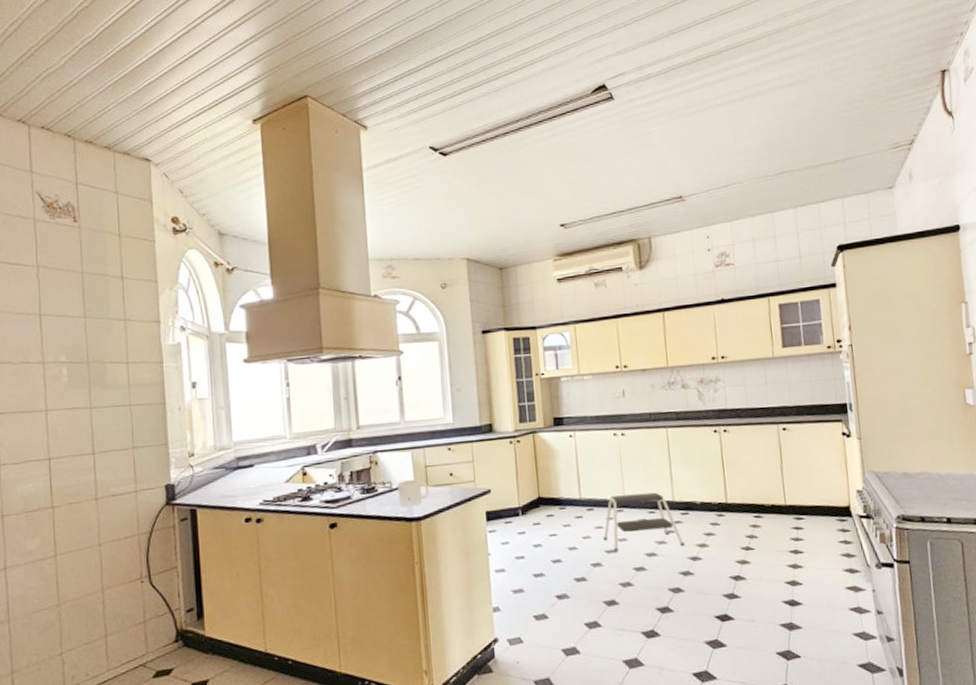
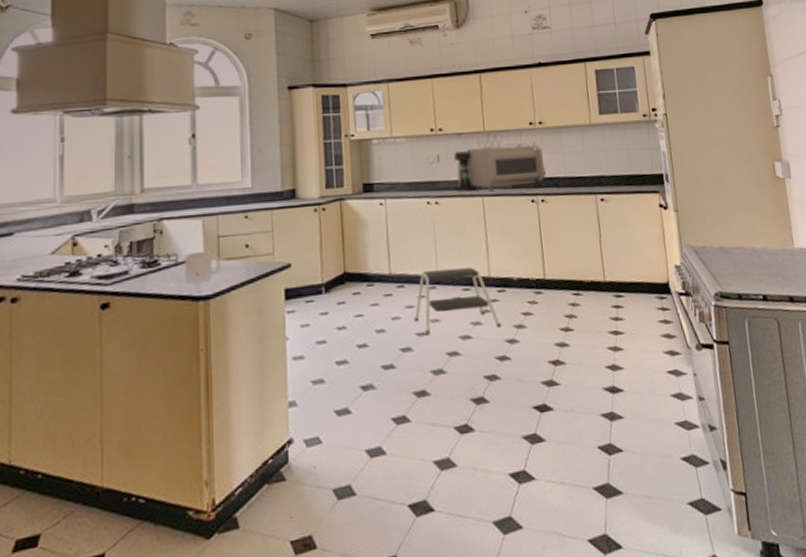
coffee maker: none [638,386,662,423] -> present [453,151,478,191]
microwave: none [652,378,728,423] -> present [468,145,546,191]

